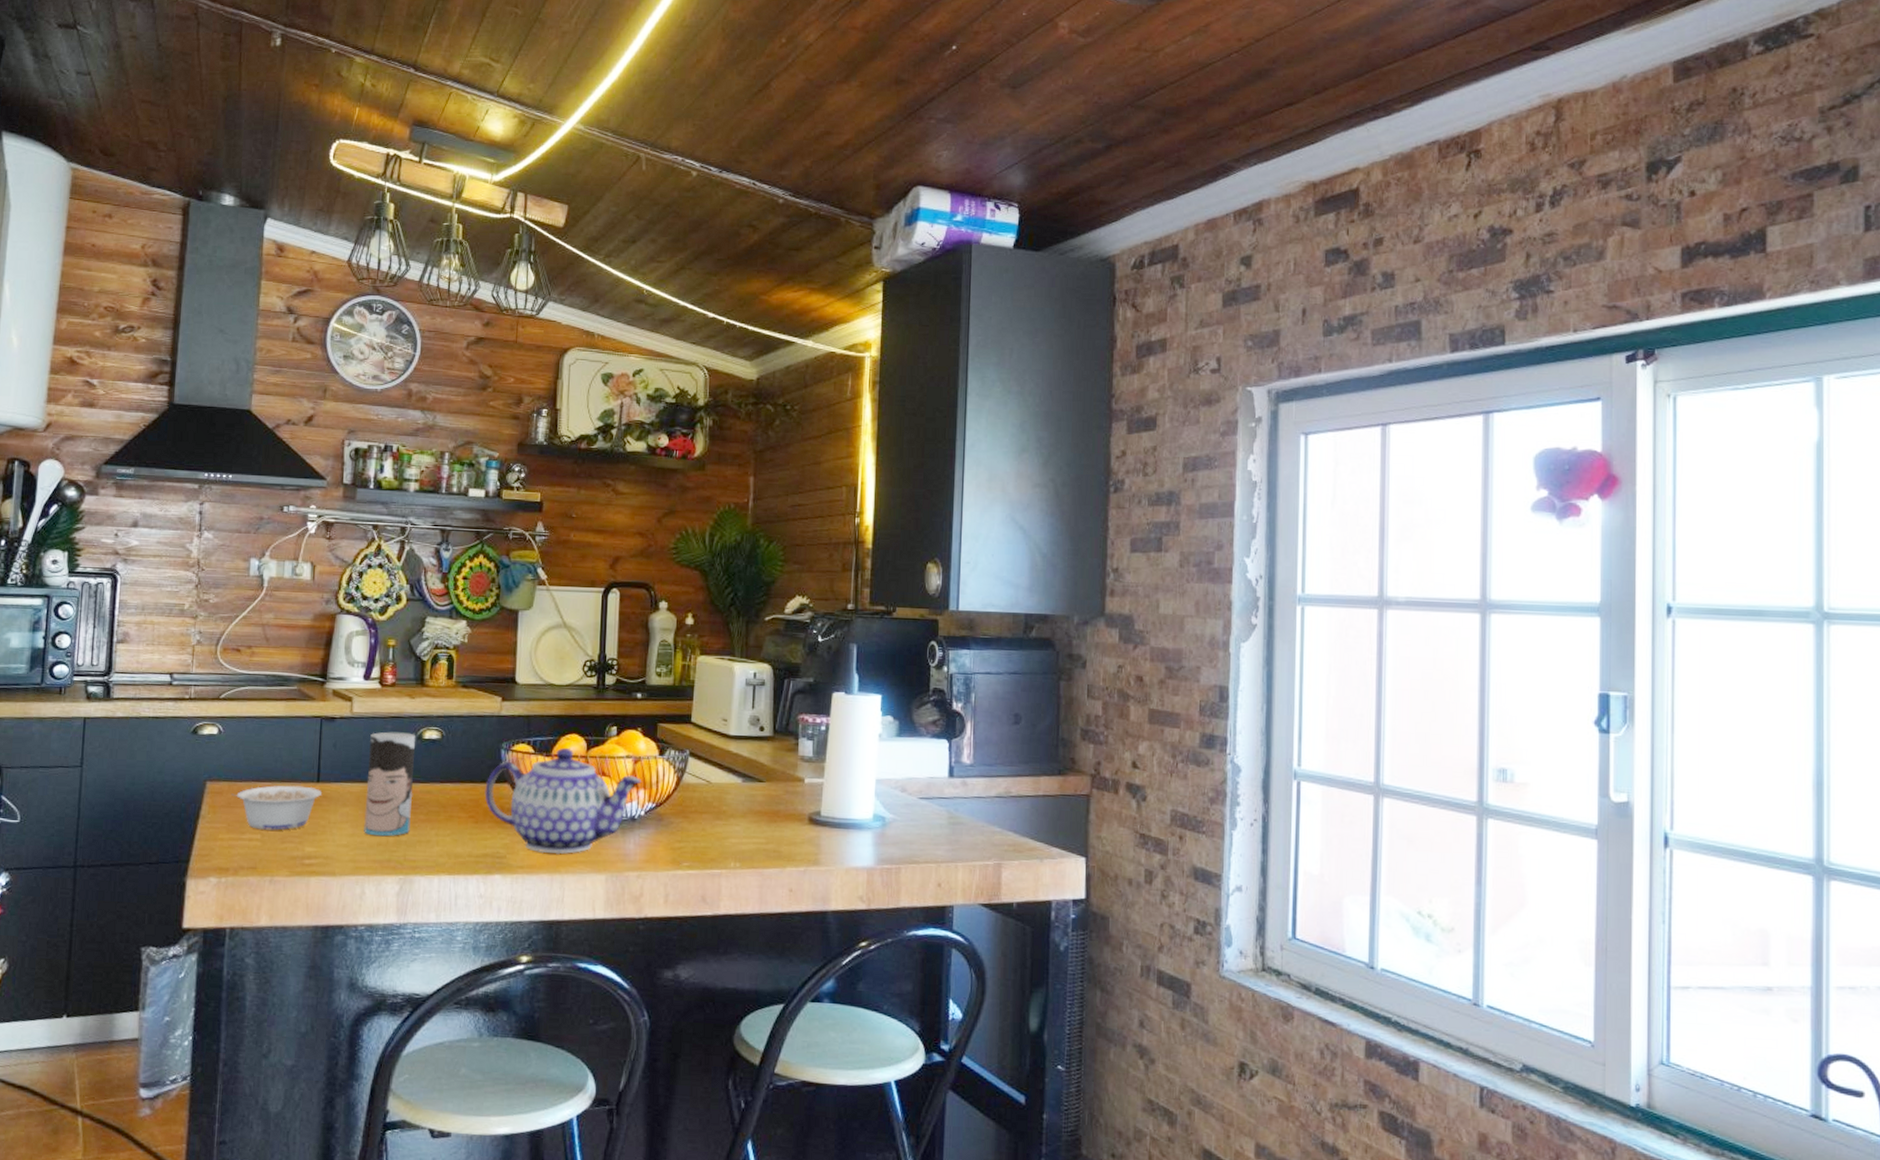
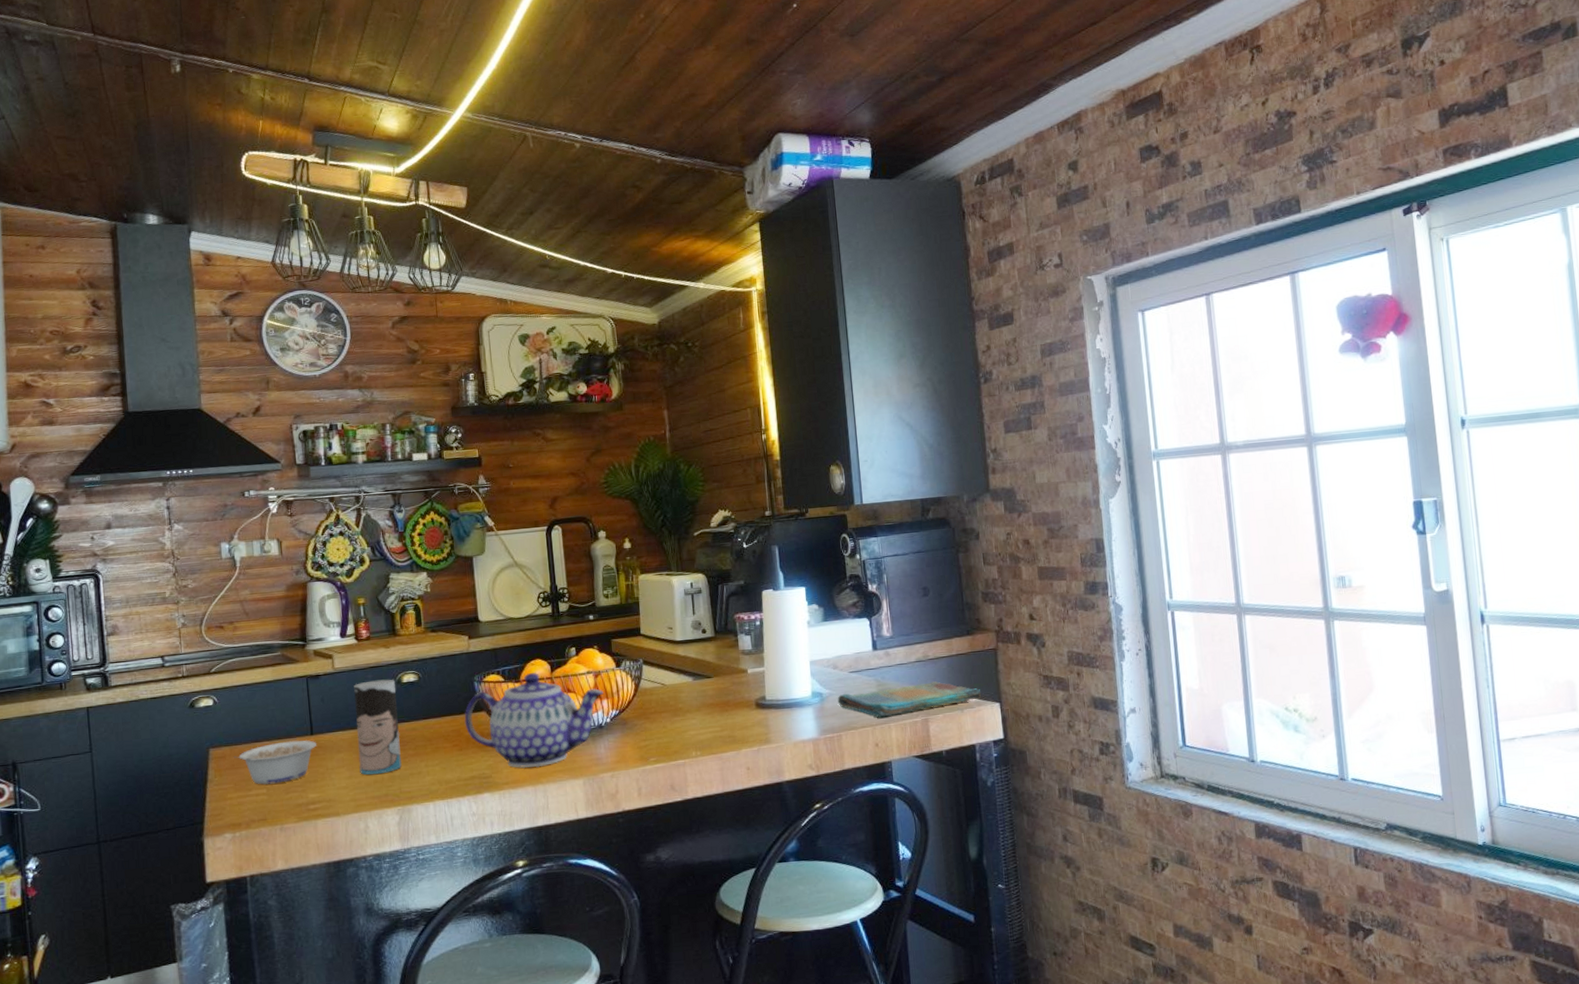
dish towel: none [901,821,1065,855] -> present [837,681,981,718]

